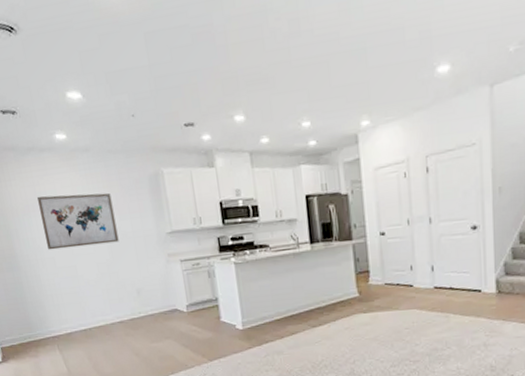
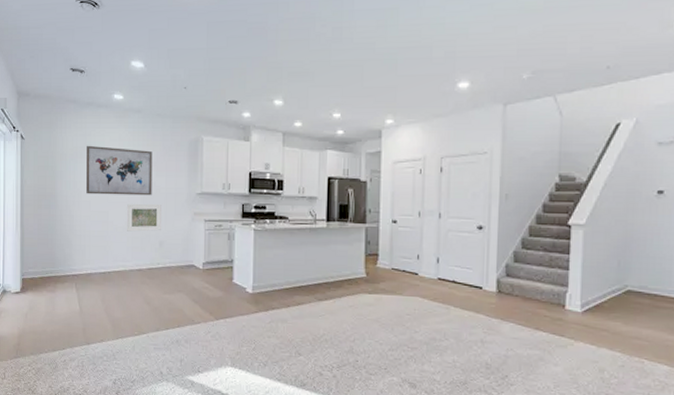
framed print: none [95,250,136,284] -> present [127,204,161,232]

